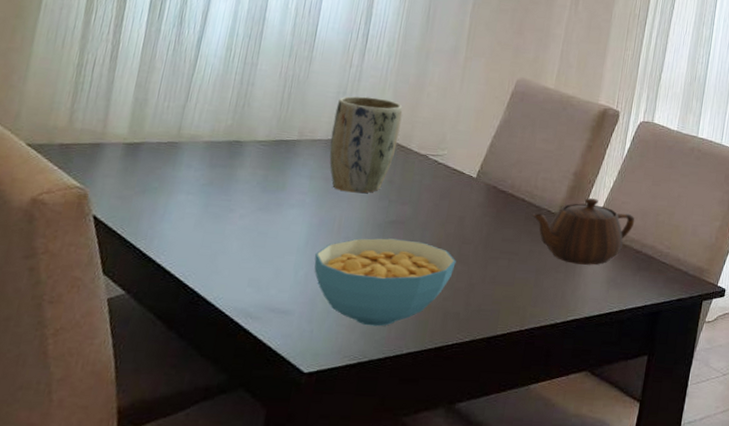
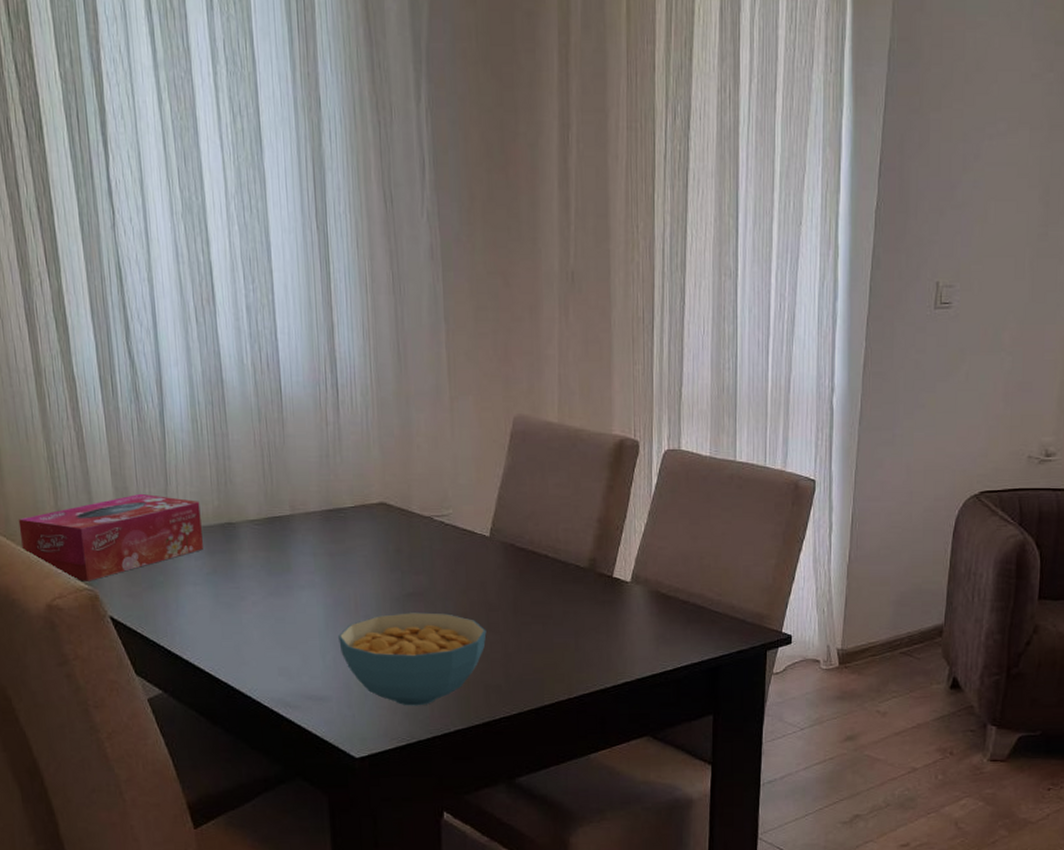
tissue box: none [24,106,214,181] -> present [18,493,204,582]
plant pot: present [329,96,403,194] -> none [322,457,397,567]
teapot: present [532,197,635,265] -> none [559,546,676,622]

